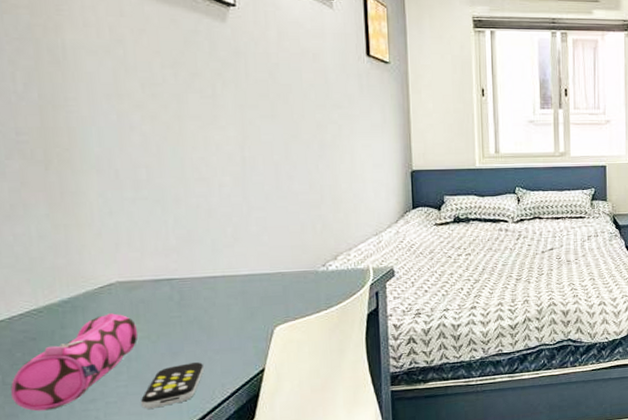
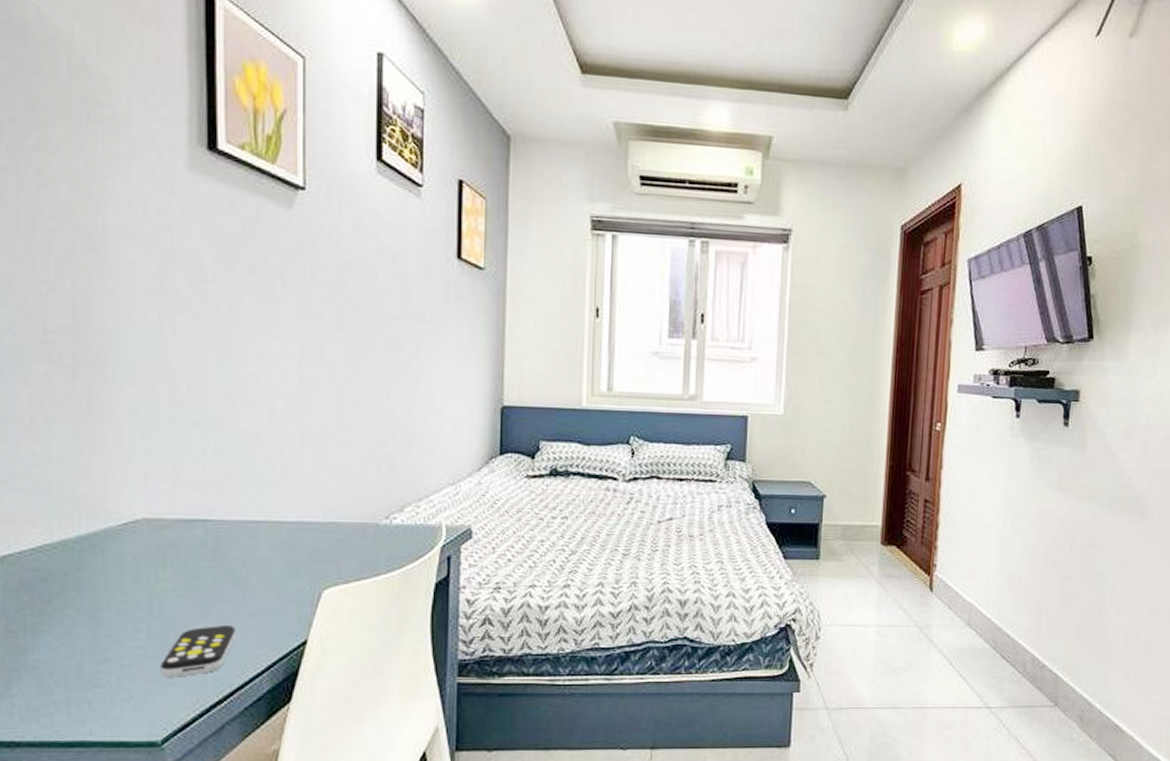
pencil case: present [11,313,139,412] -> none [14,556,163,668]

